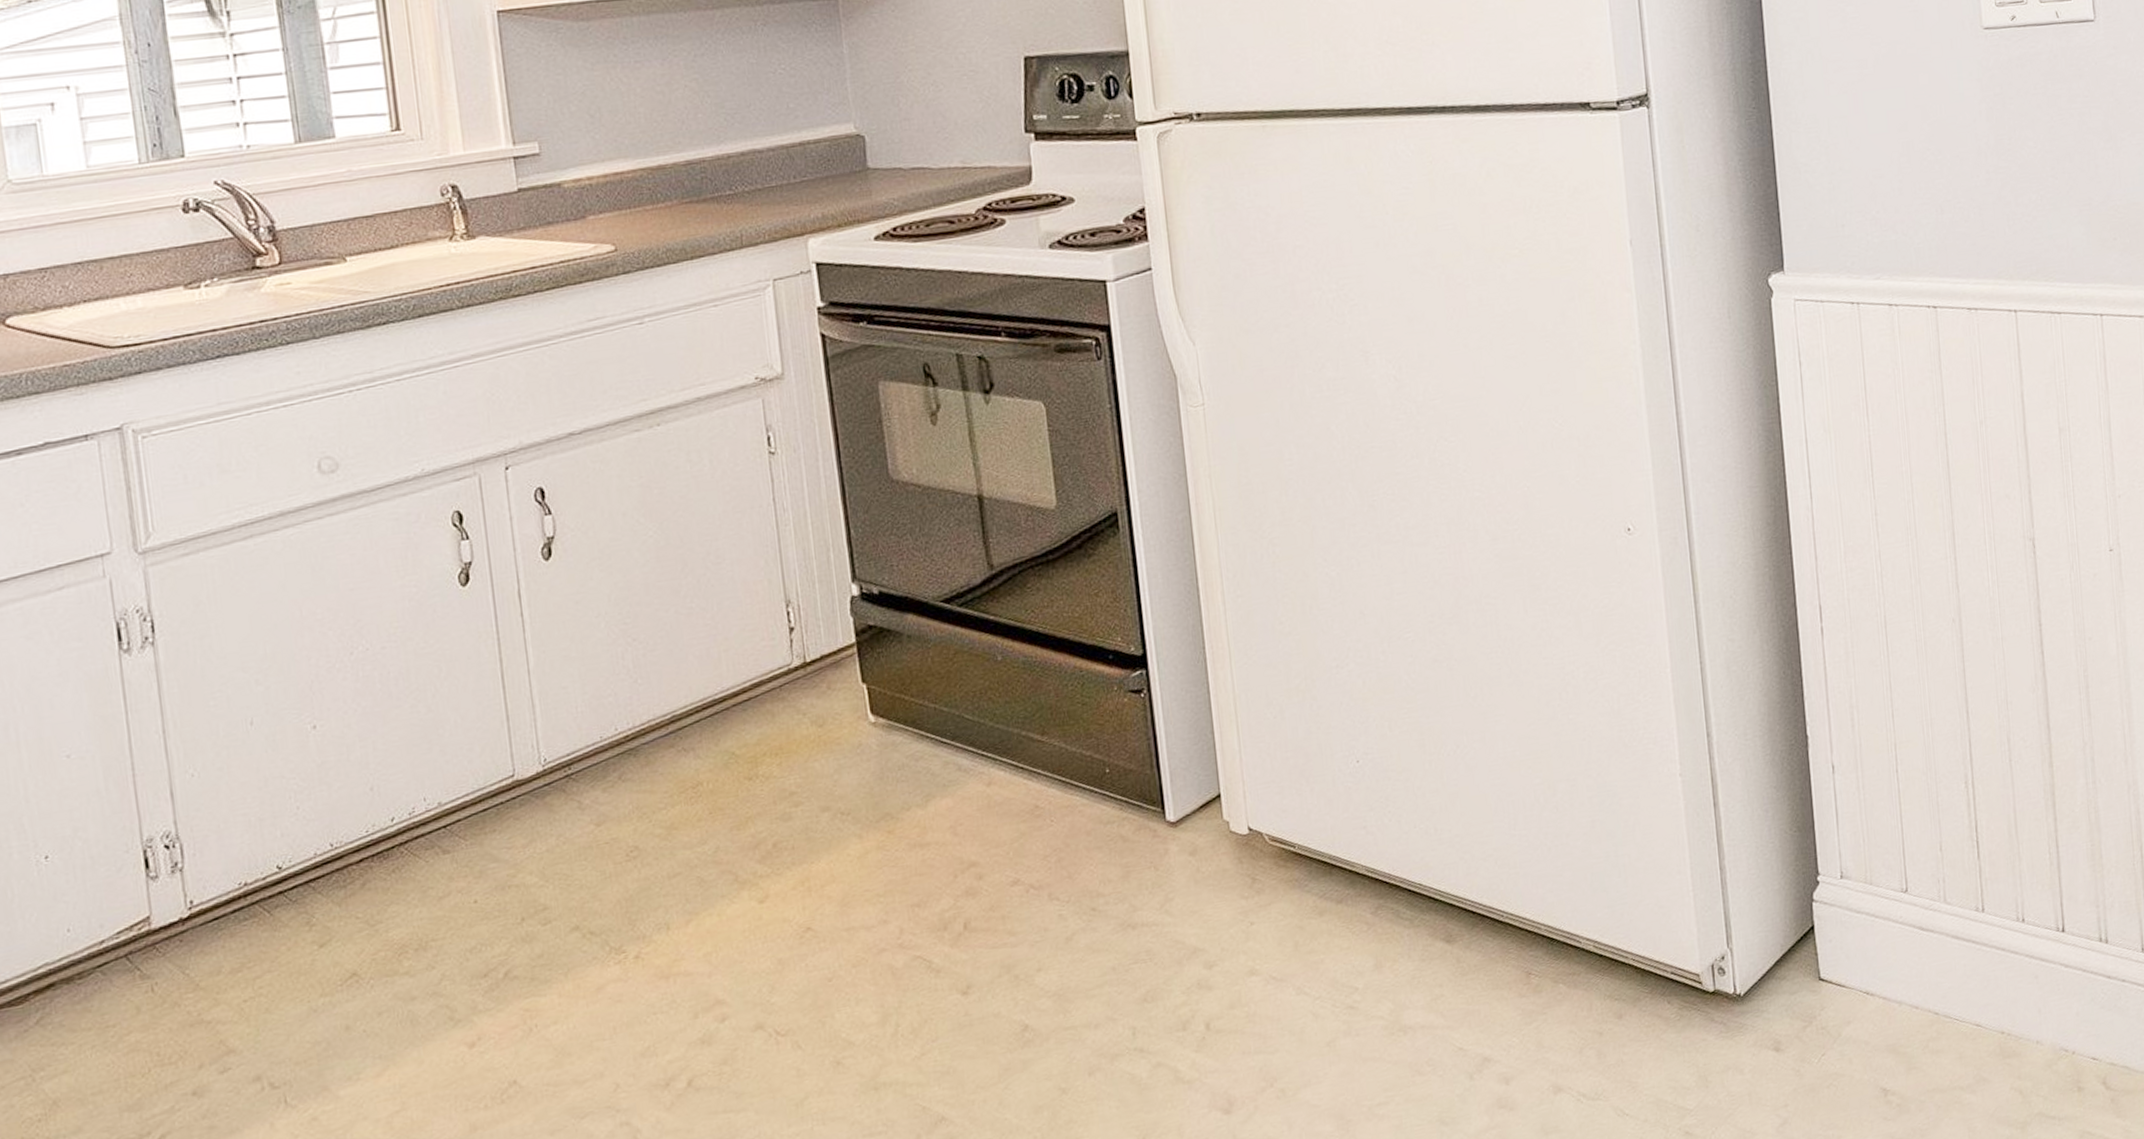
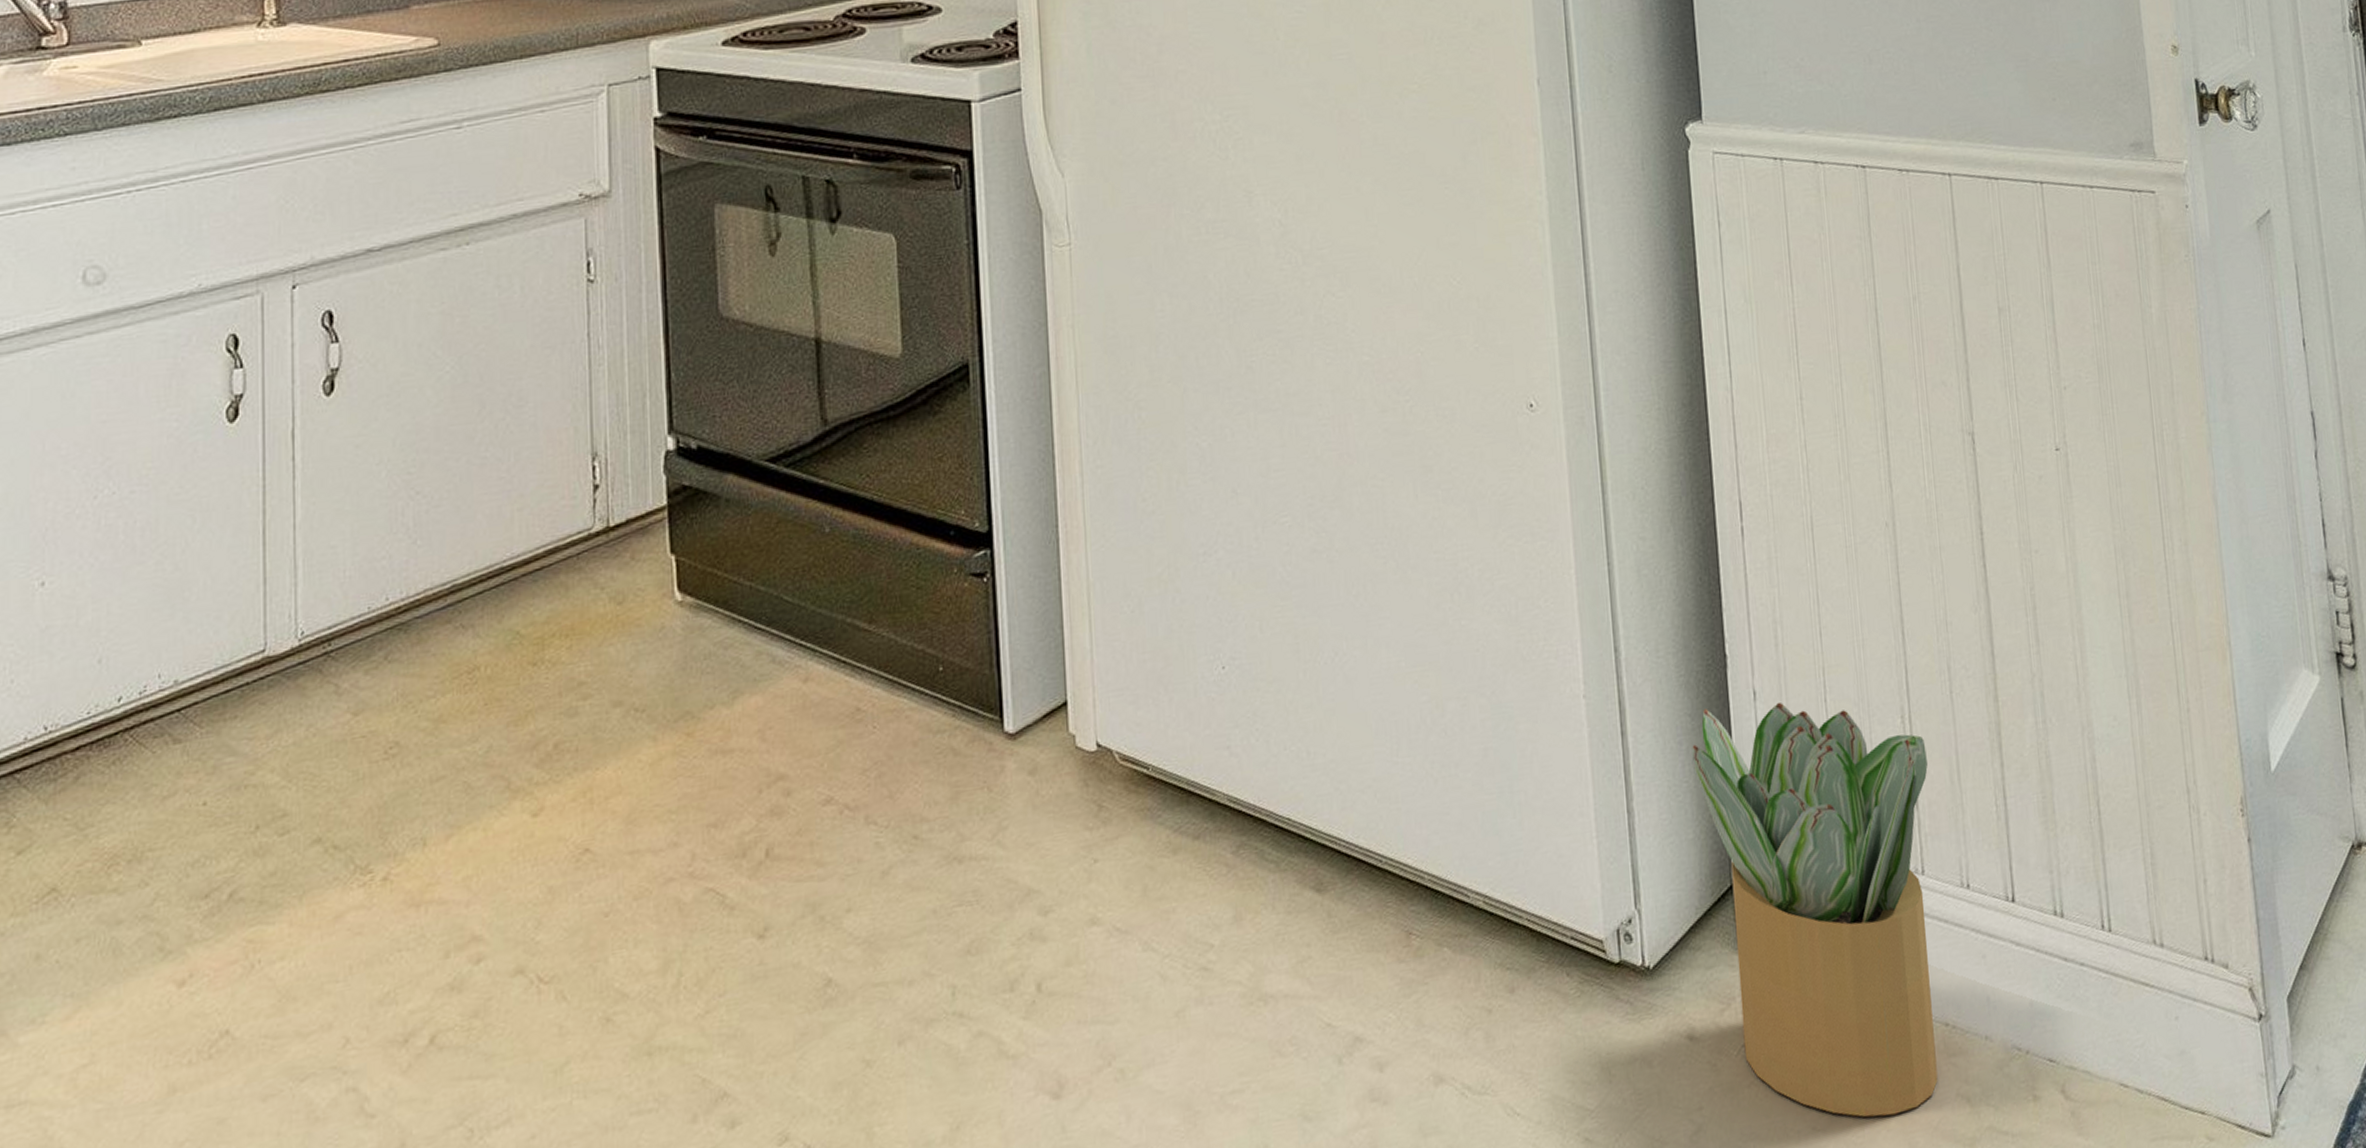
potted plant: none [1776,773,1994,1109] -> present [1691,702,1938,1118]

